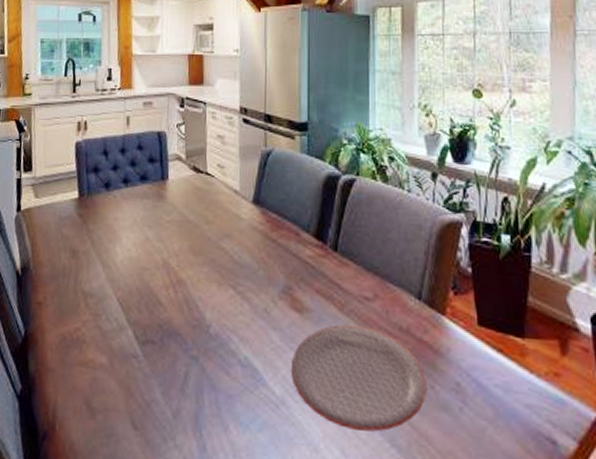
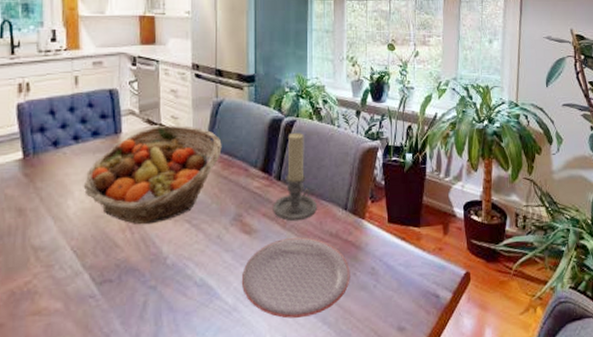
fruit basket: none [130,174,270,285] -> present [83,125,222,225]
candle holder: none [328,194,383,306] -> present [273,132,318,222]

